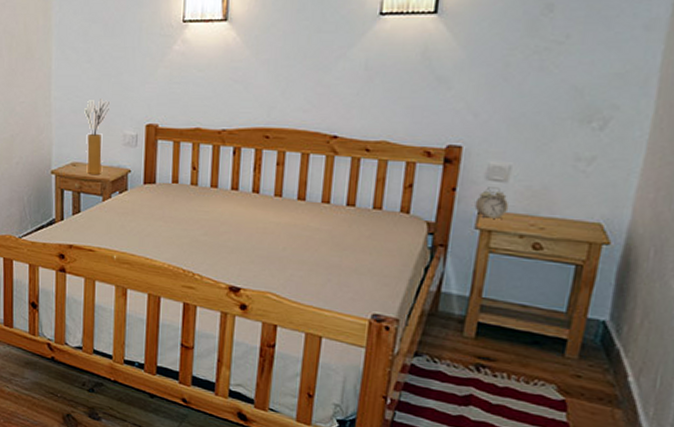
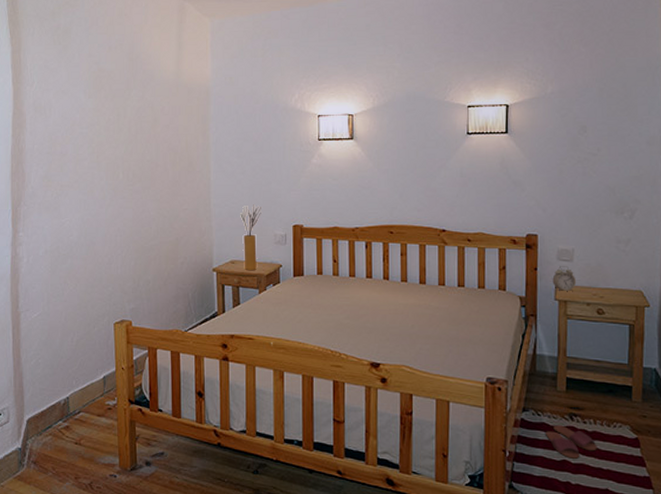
slippers: none [441,375,508,416] -> present [546,425,597,459]

